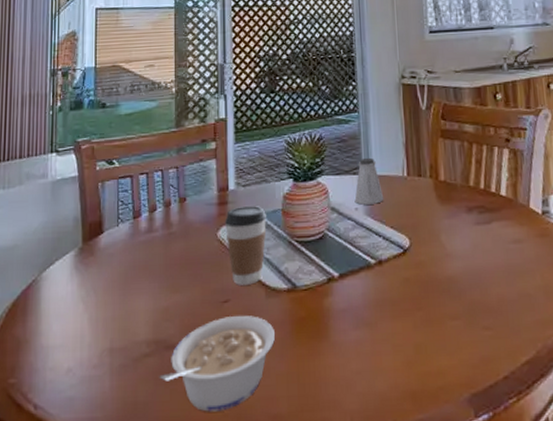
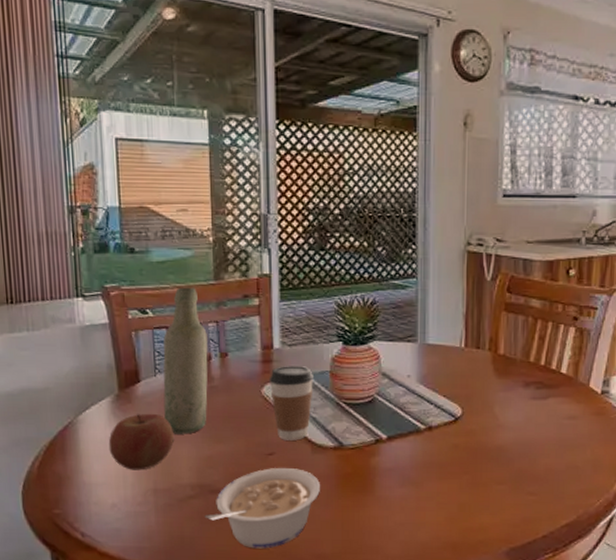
apple: none [69,265,132,329] -> present [108,413,174,470]
bottle: none [124,136,168,286] -> present [163,287,208,434]
saltshaker: present [354,157,384,205] -> none [407,326,439,373]

